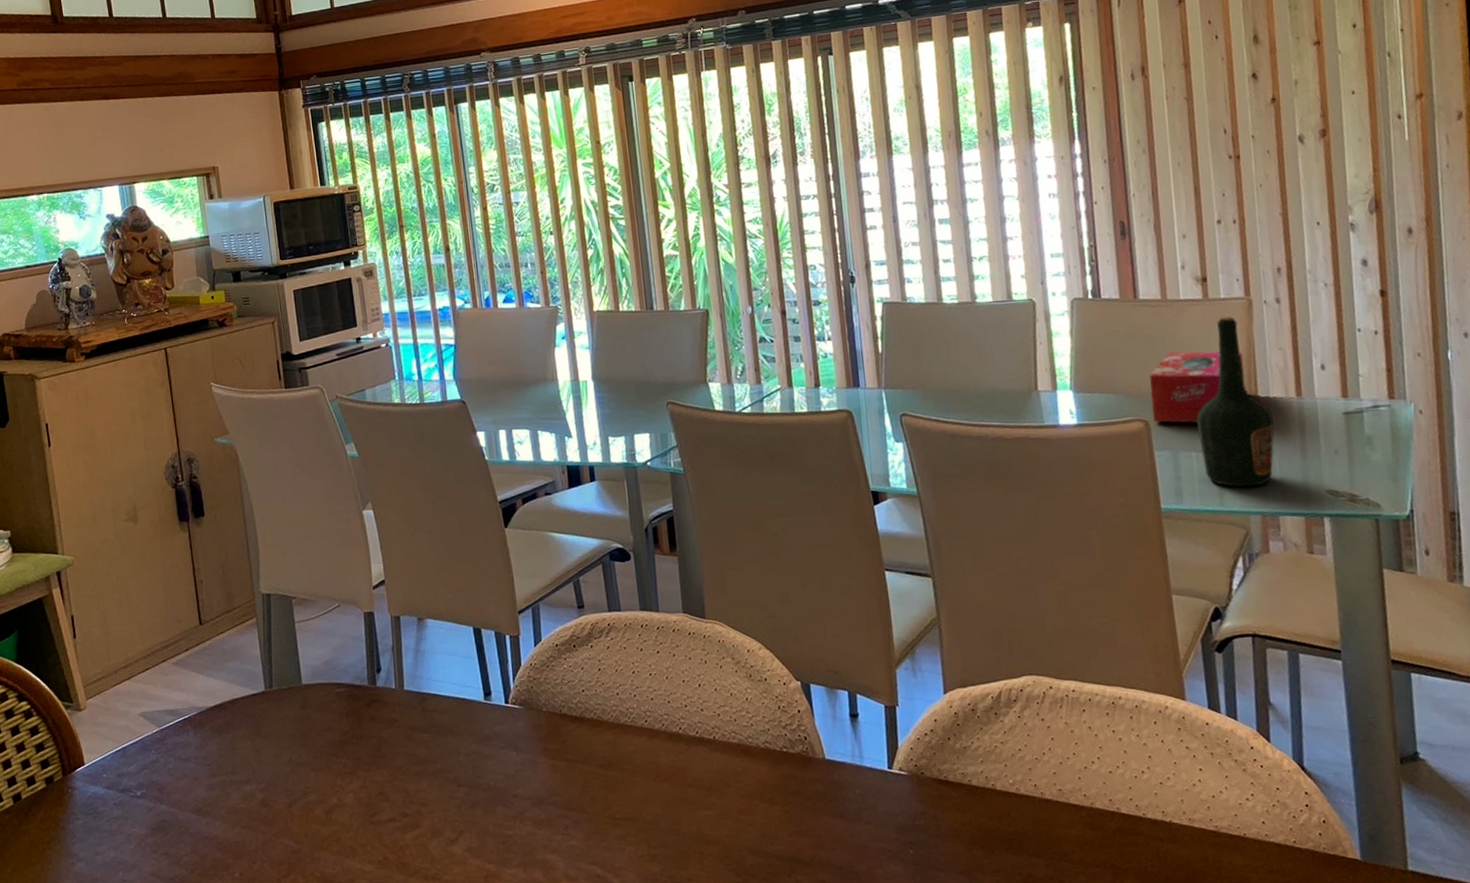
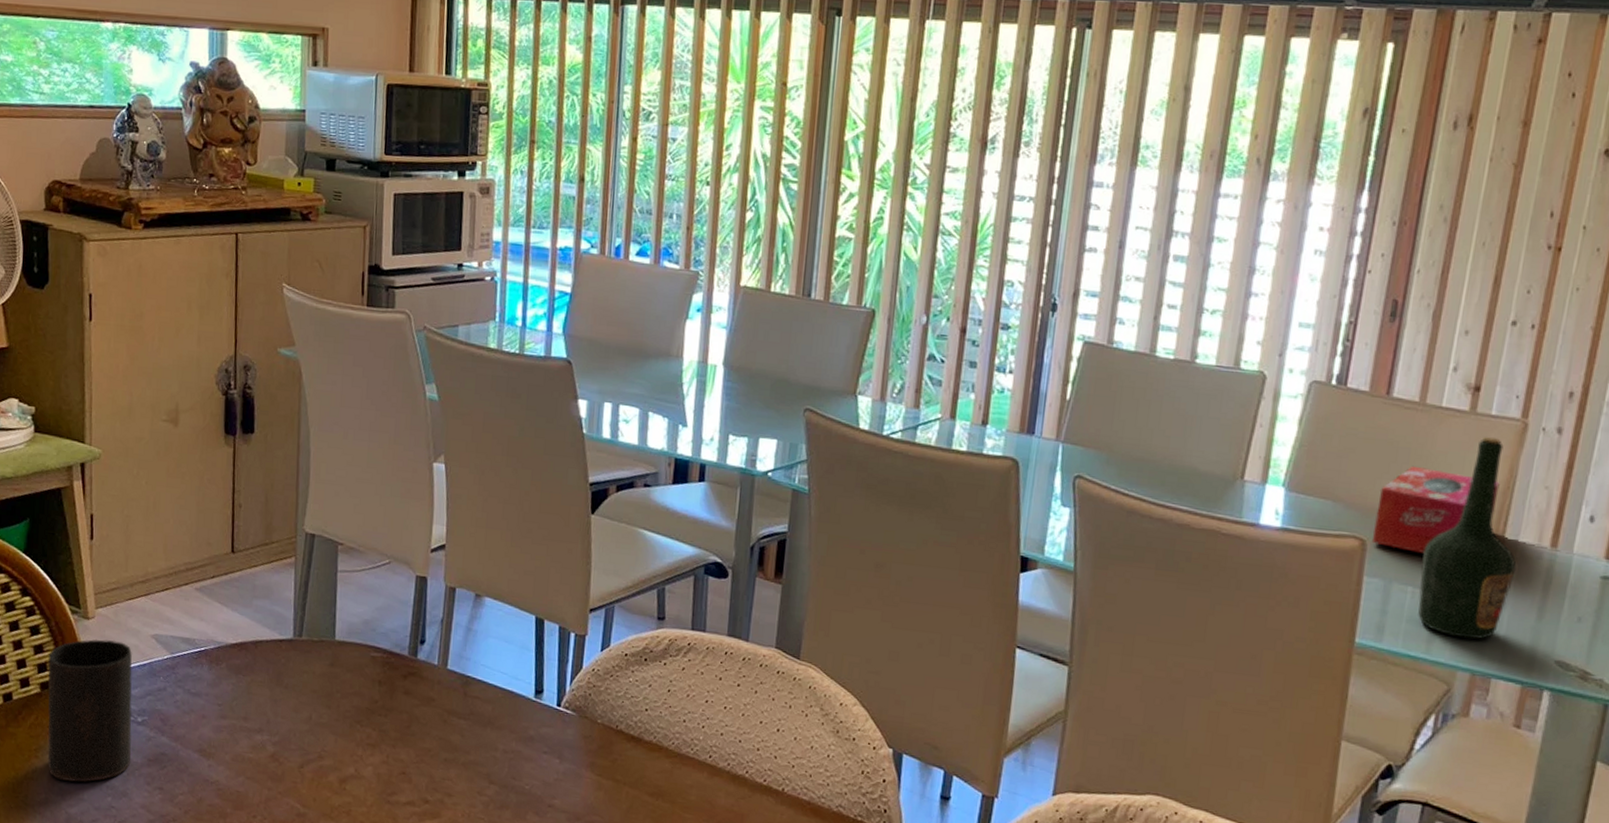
cup: none [49,725,136,865] -> present [48,639,132,782]

